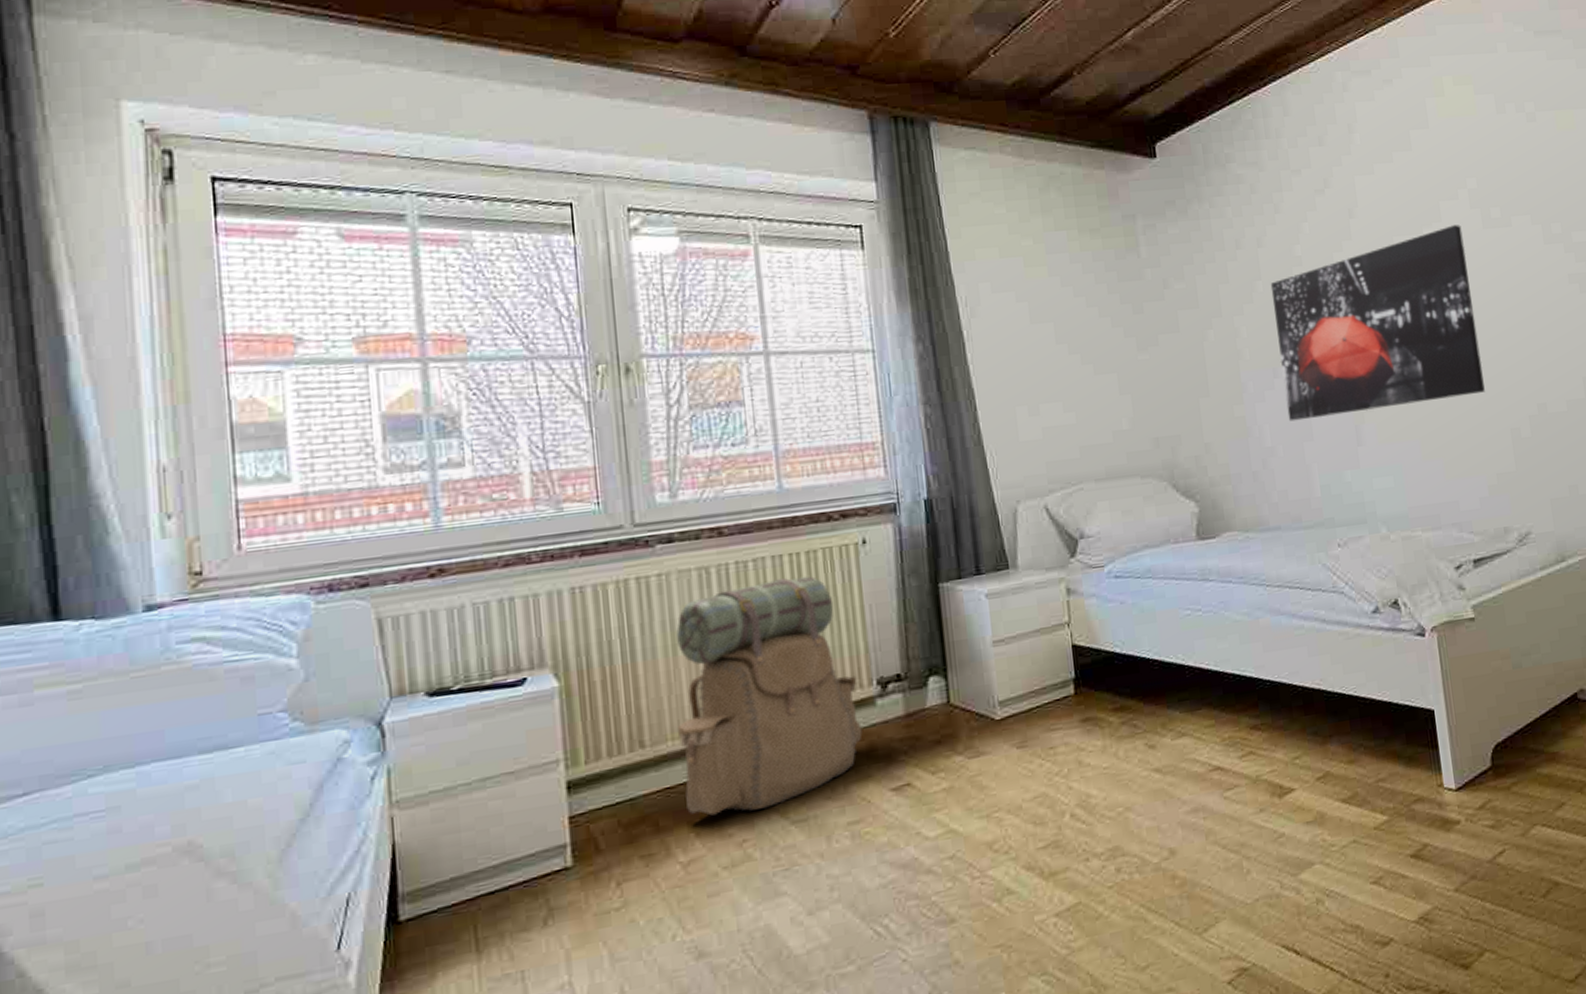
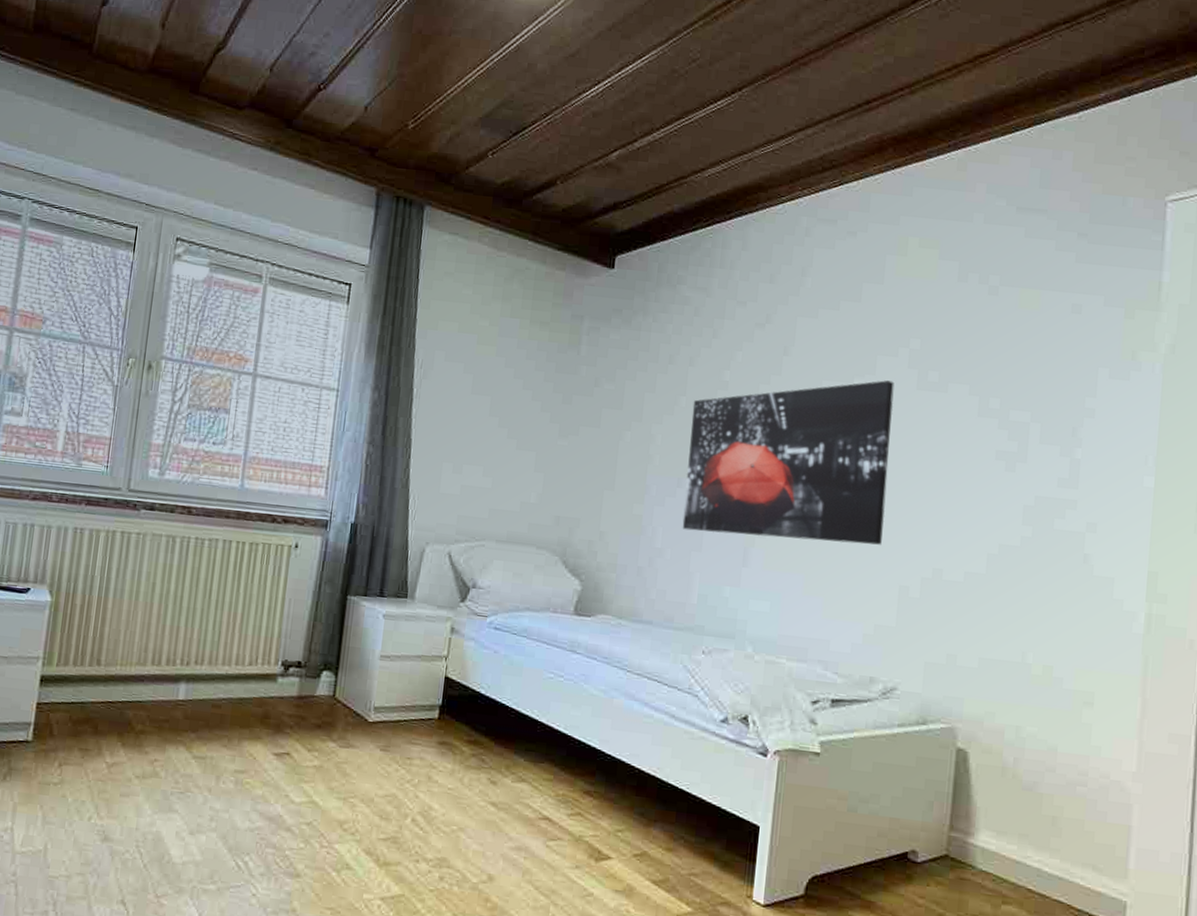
backpack: present [676,576,862,816] -> none [120,558,267,740]

